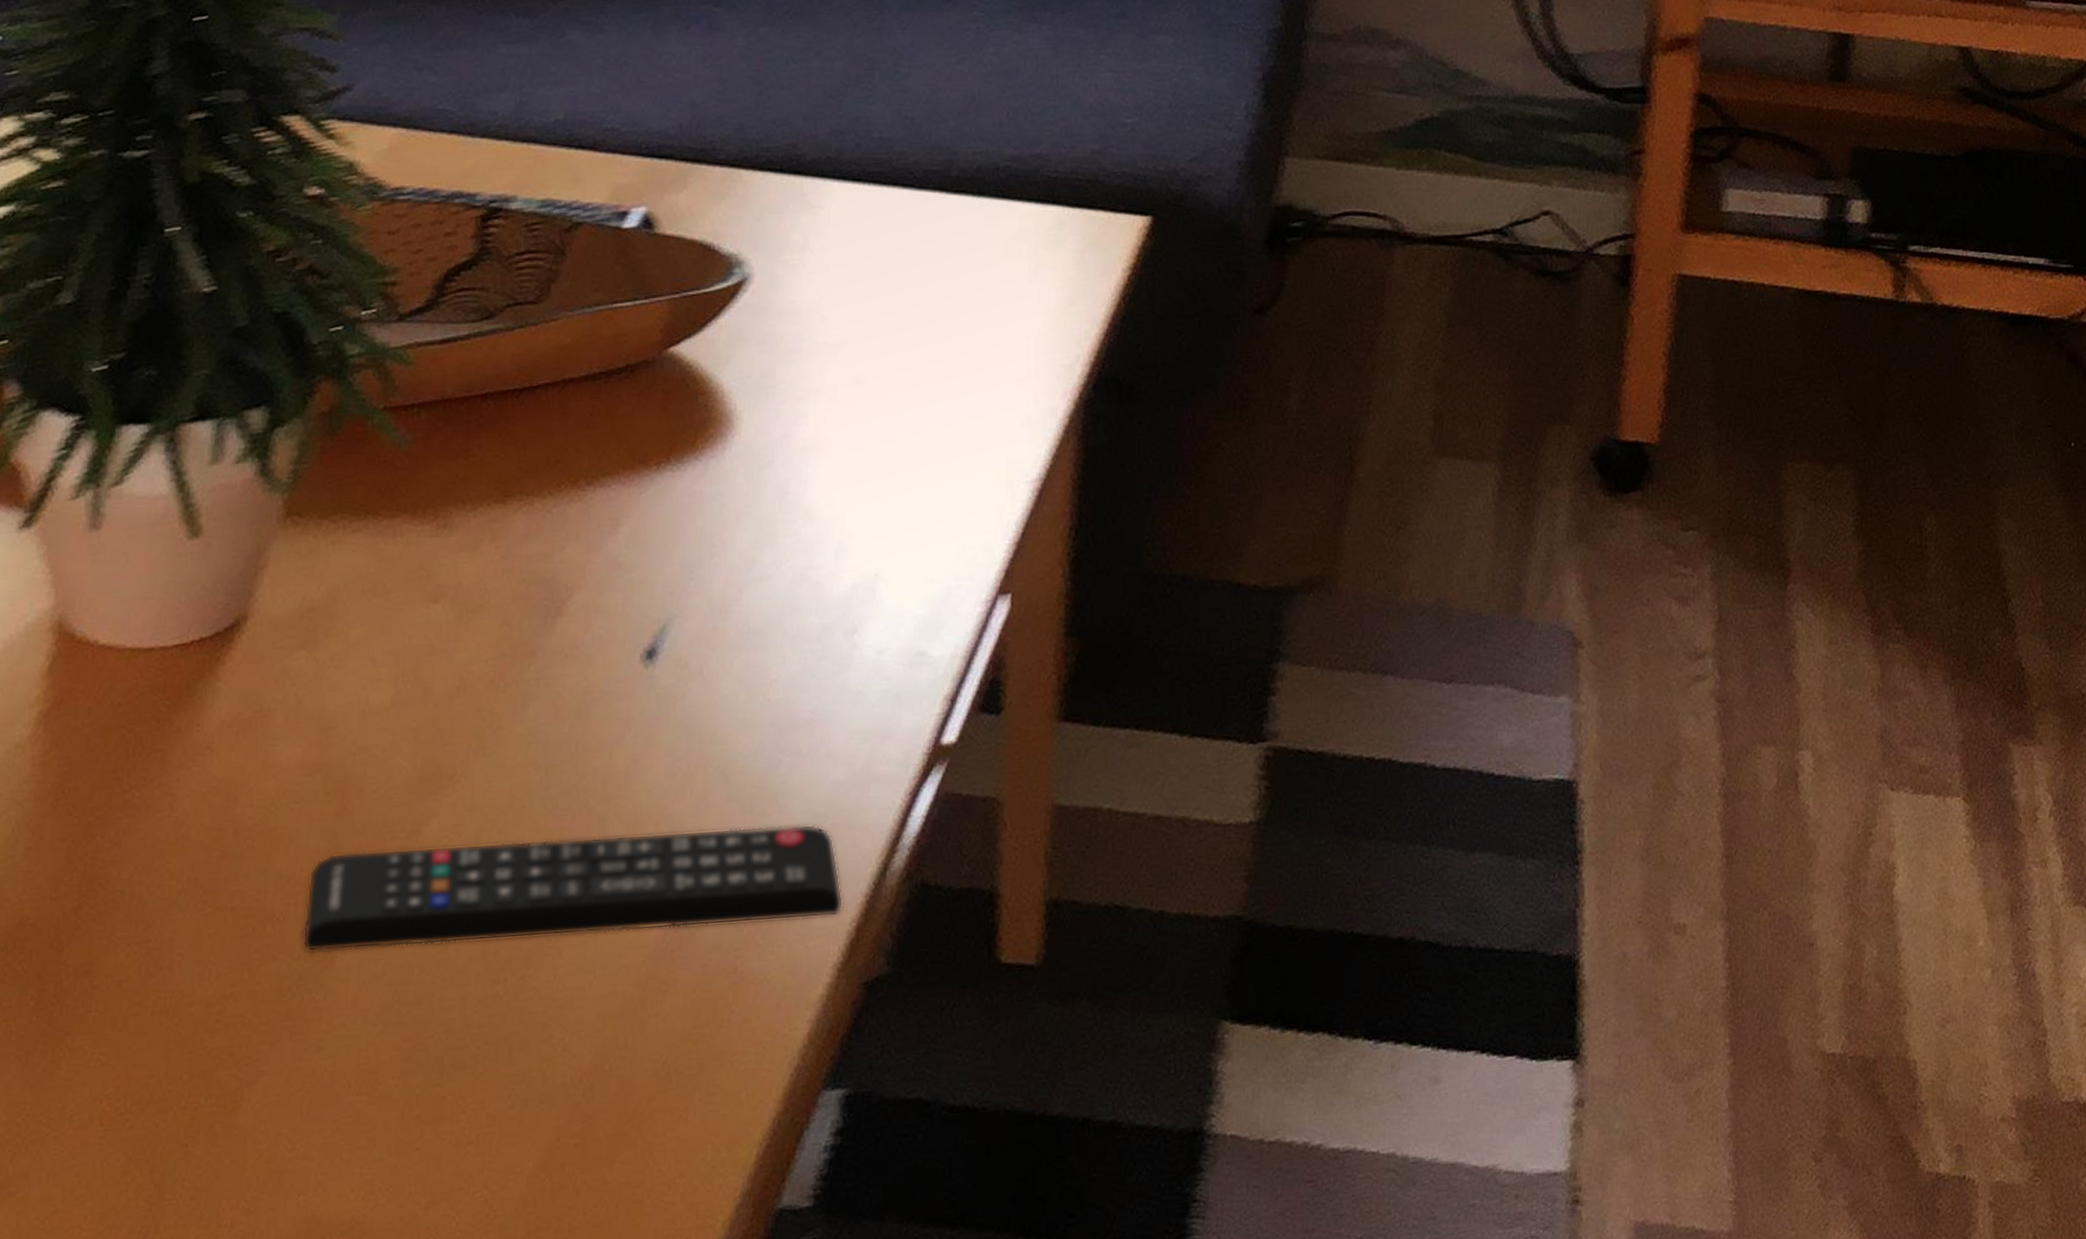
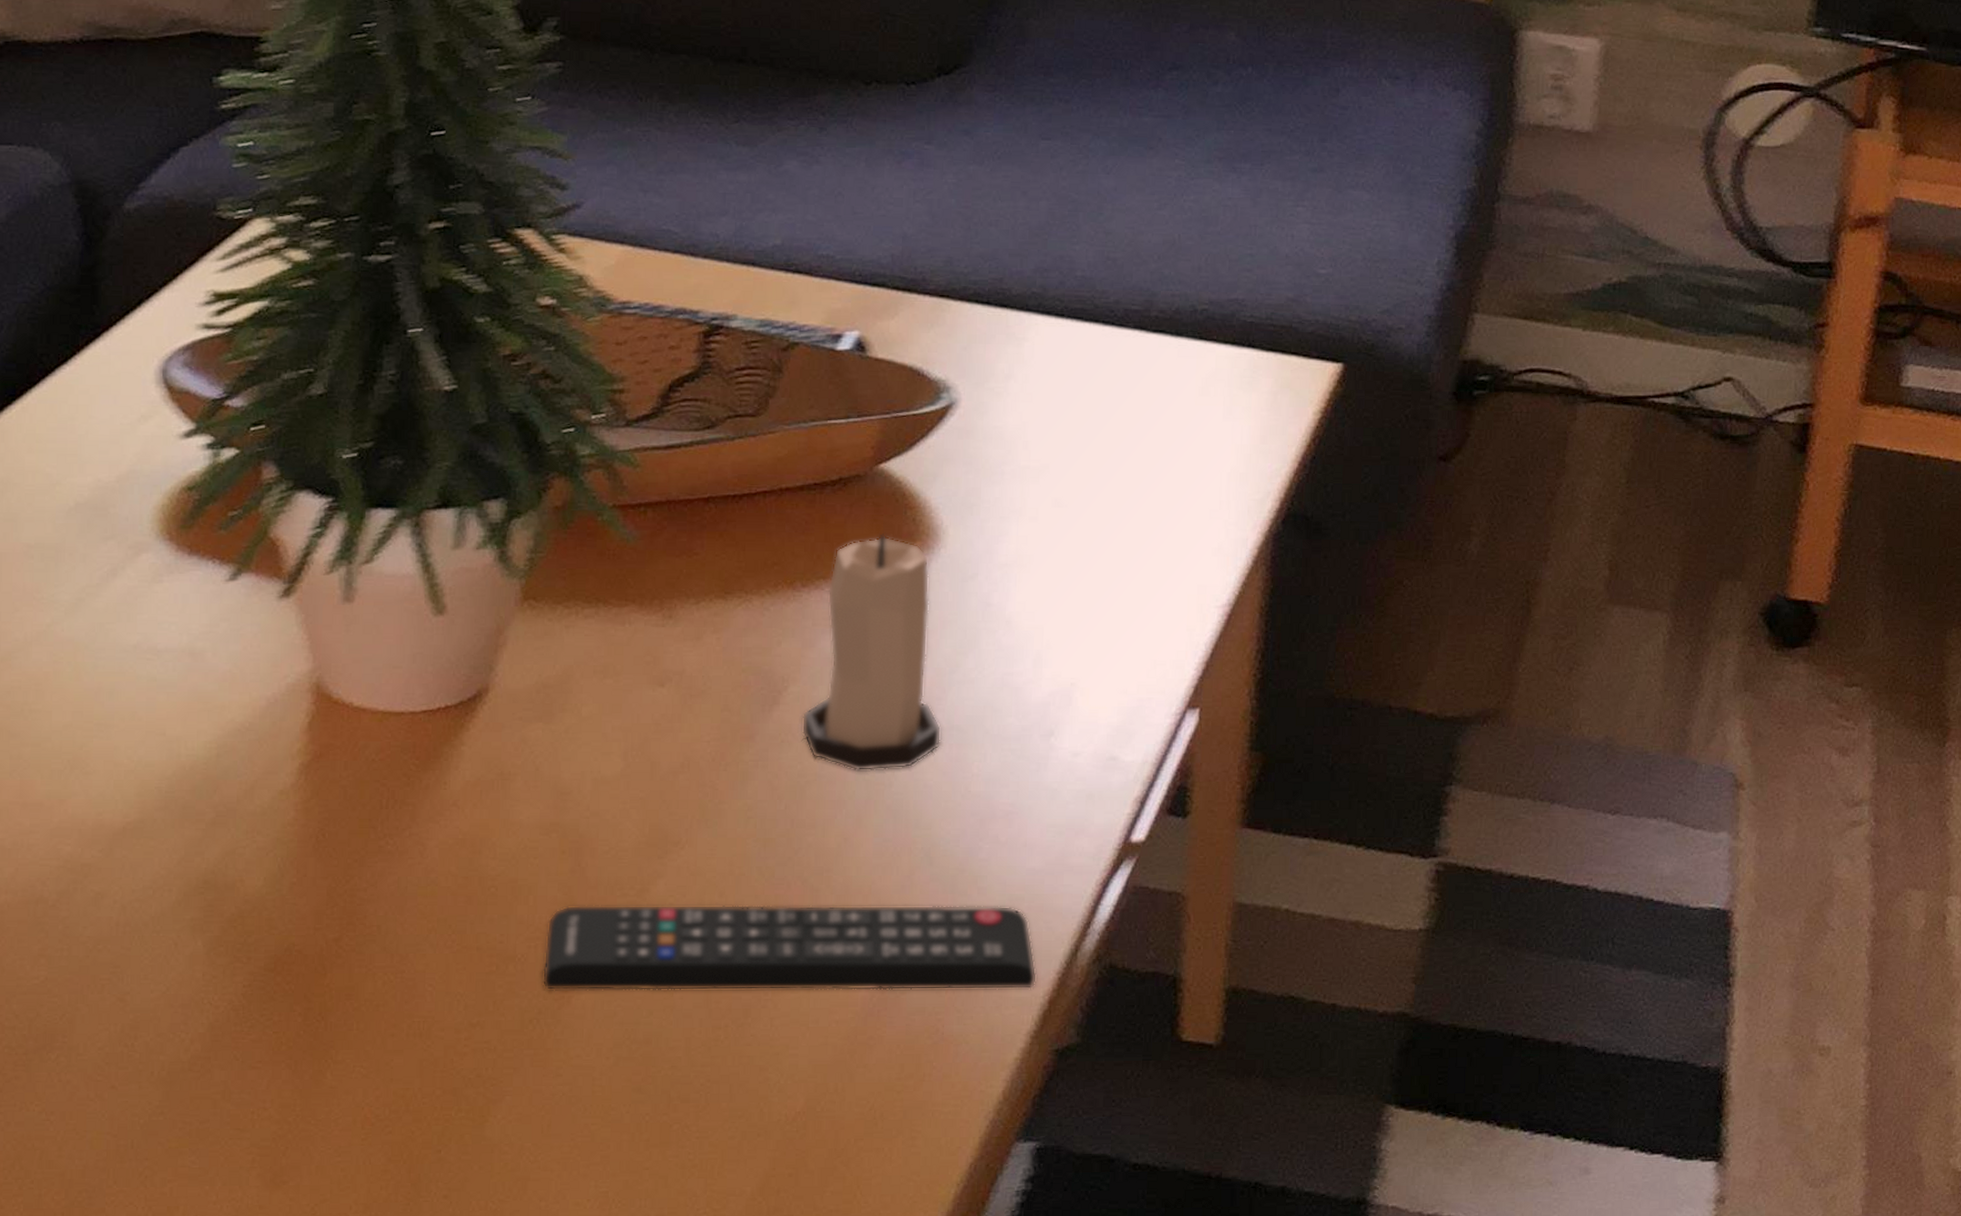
candle: none [586,423,738,685] -> present [801,534,942,772]

